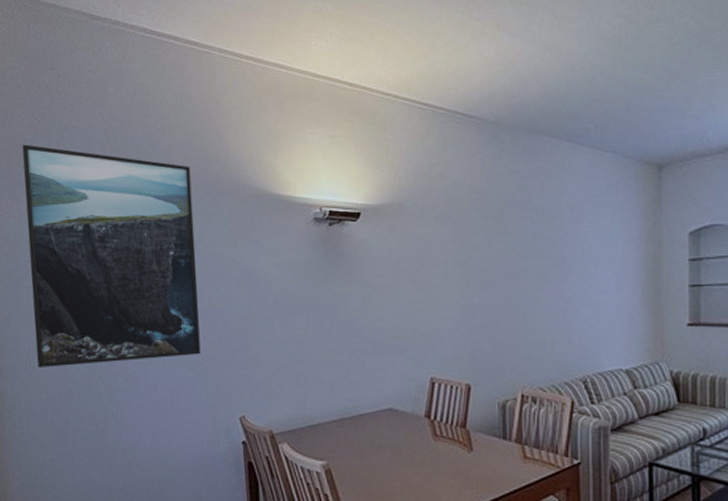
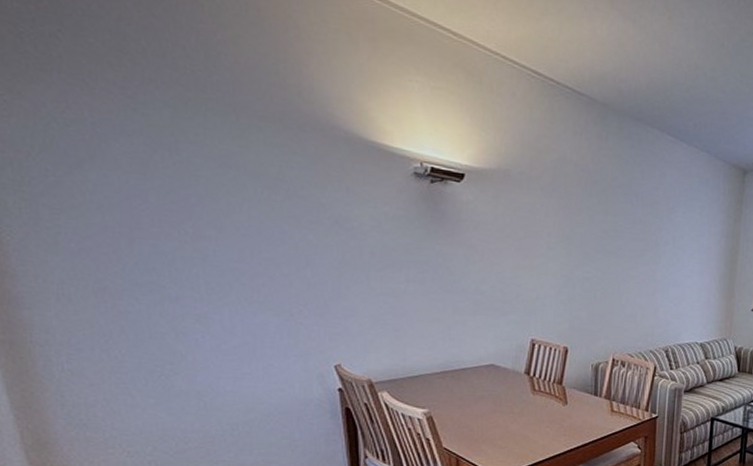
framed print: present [22,144,201,367] -> none [18,23,288,301]

